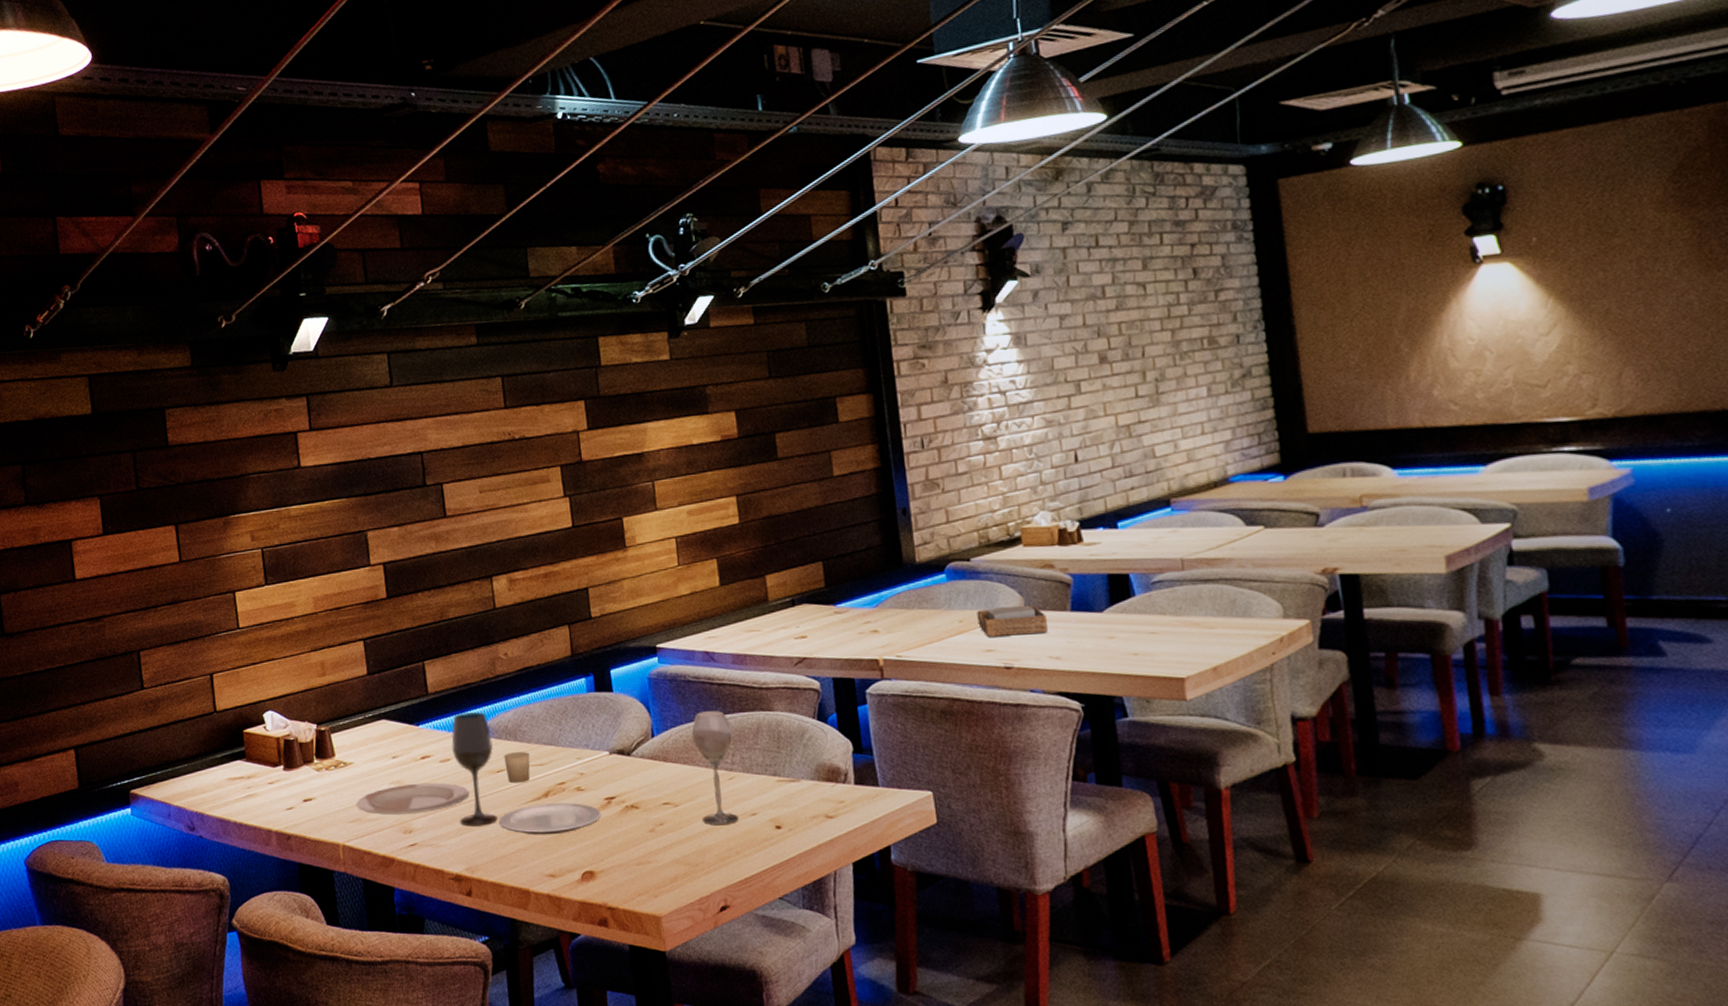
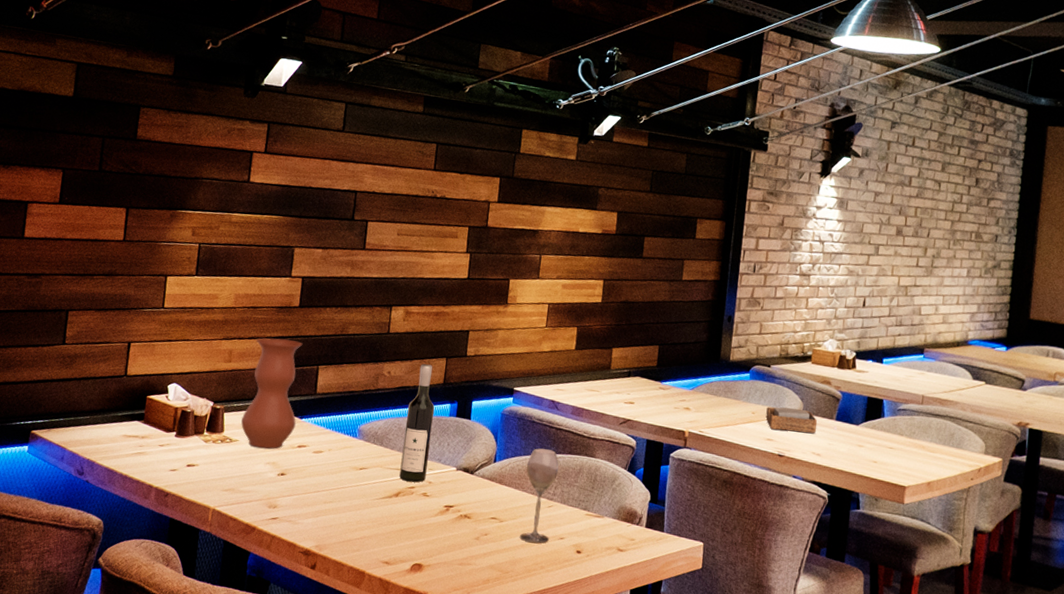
vase: none [347,637,413,767] -> present [241,338,303,449]
plate: present [356,782,471,816] -> none [233,466,334,493]
wine glass: present [451,712,498,827] -> none [319,414,362,512]
plate: present [499,803,601,835] -> none [352,501,439,529]
candle: present [504,752,530,784] -> none [367,455,390,482]
bottle: none [536,636,576,777] -> present [399,364,435,483]

